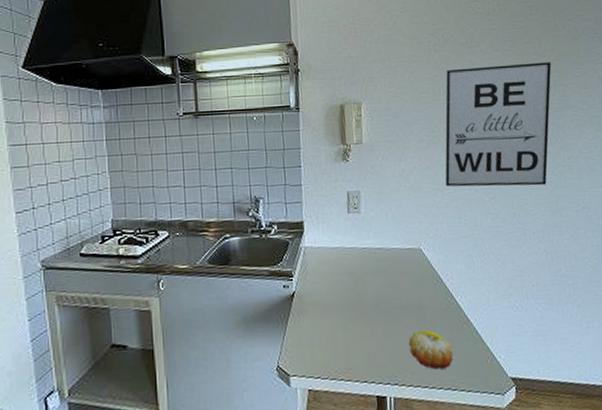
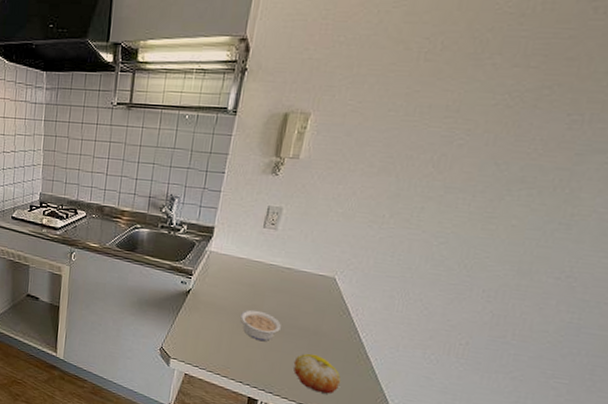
legume: none [349,298,389,331] -> present [240,309,282,342]
wall art: present [445,62,552,187] -> none [386,85,597,241]

